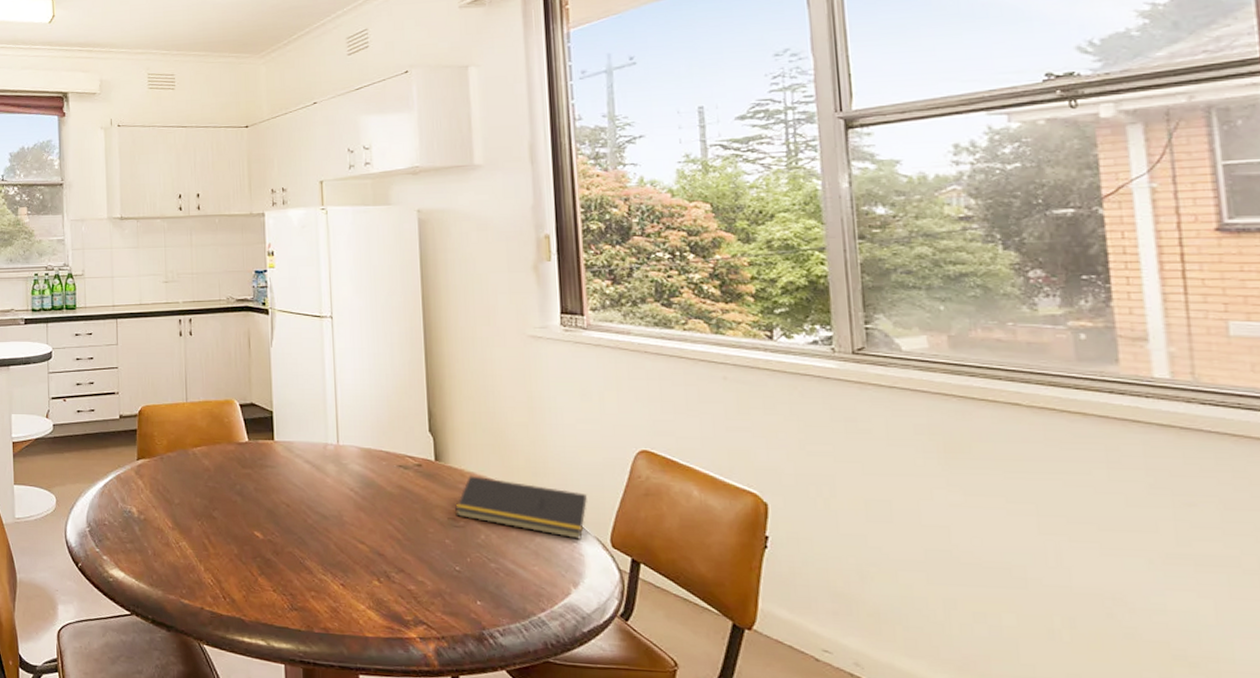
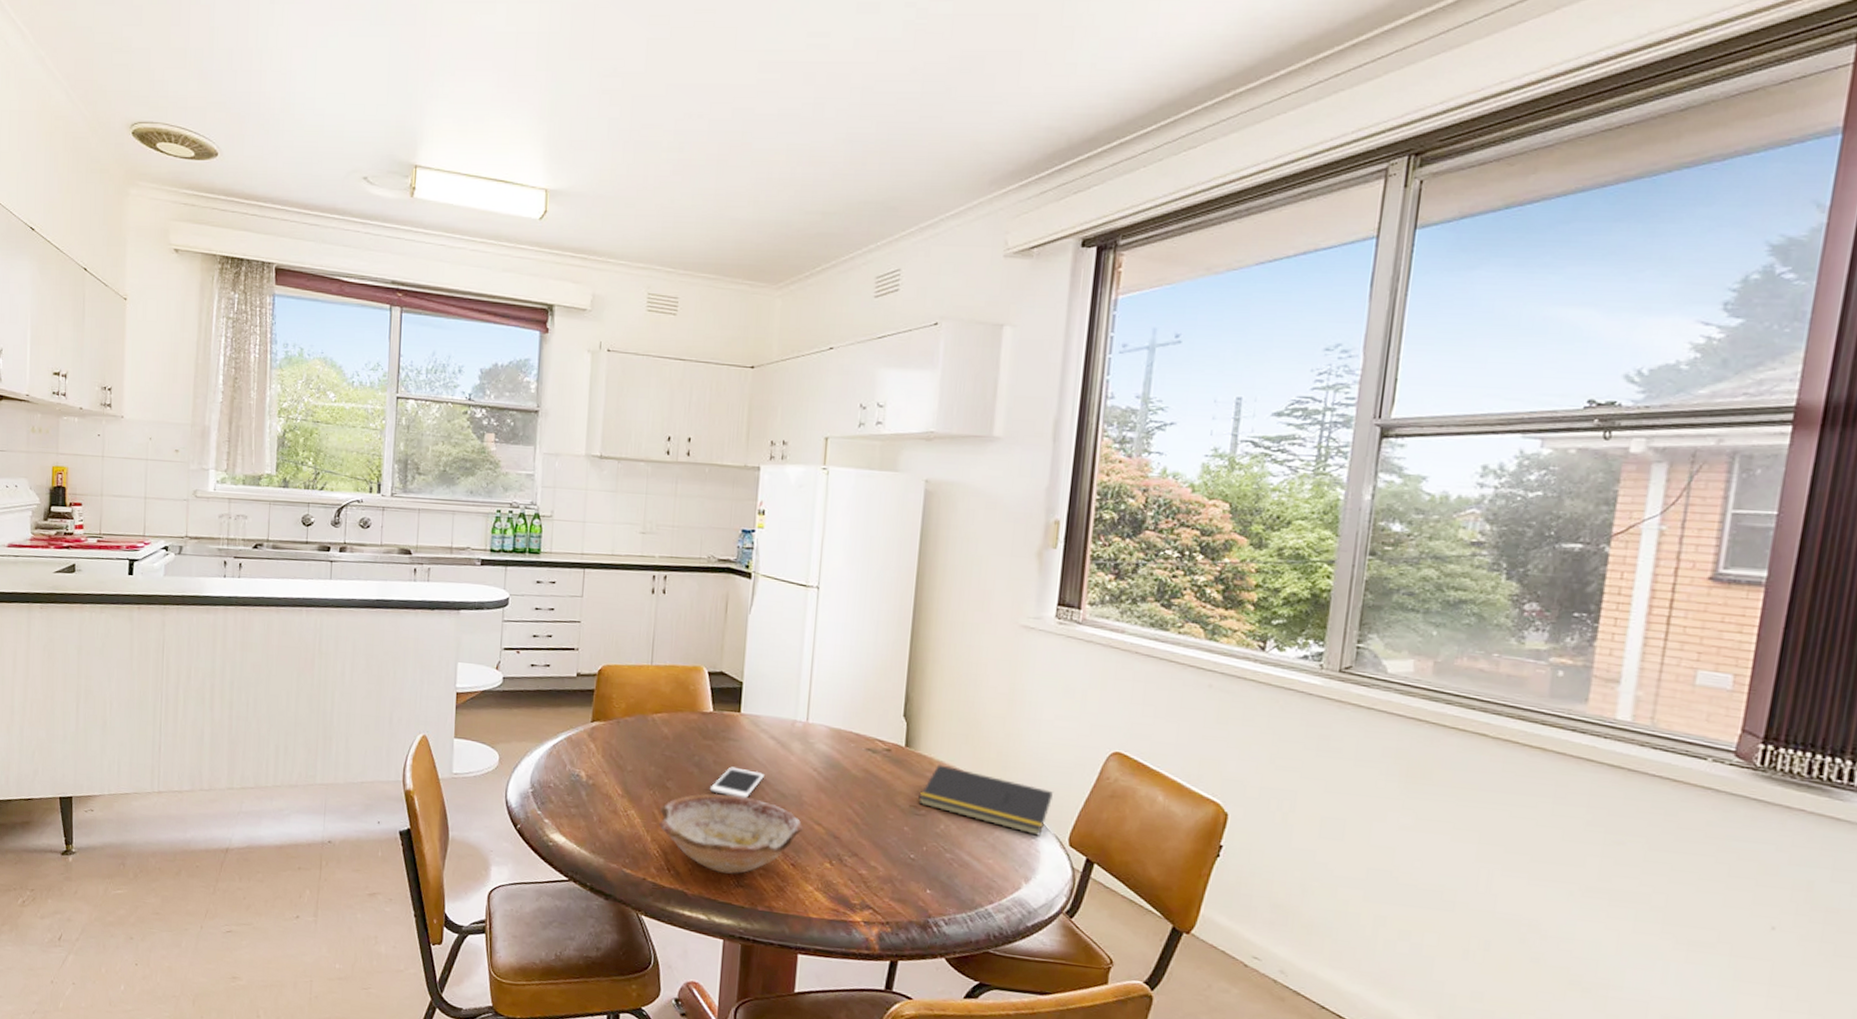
bowl: none [209,519,348,598] -> present [658,793,803,874]
cell phone: none [254,493,304,523] -> present [709,766,764,799]

